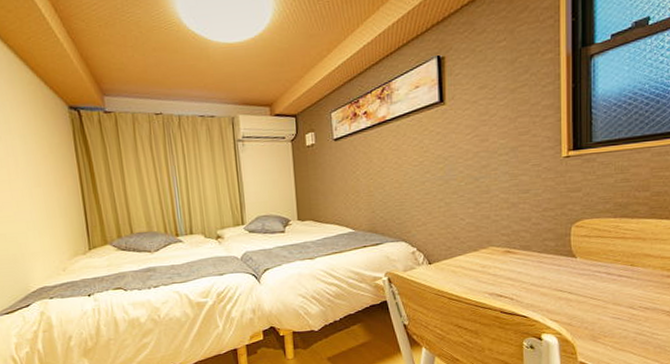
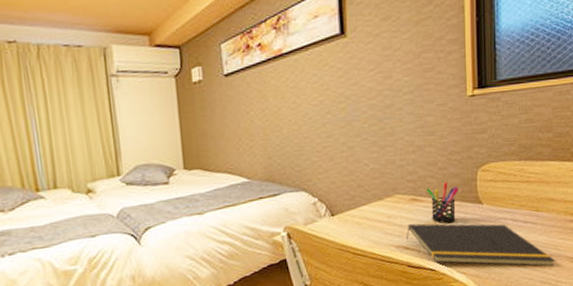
notepad: none [500,273,652,319] -> present [406,223,556,267]
pen holder: none [520,236,553,275] -> present [426,182,459,224]

